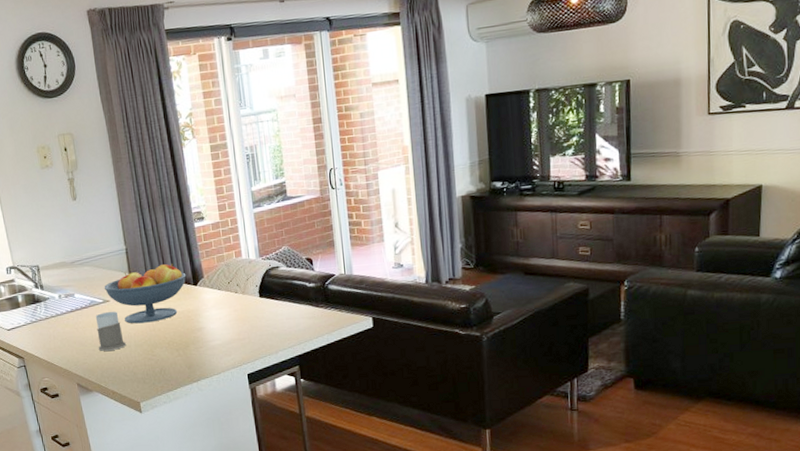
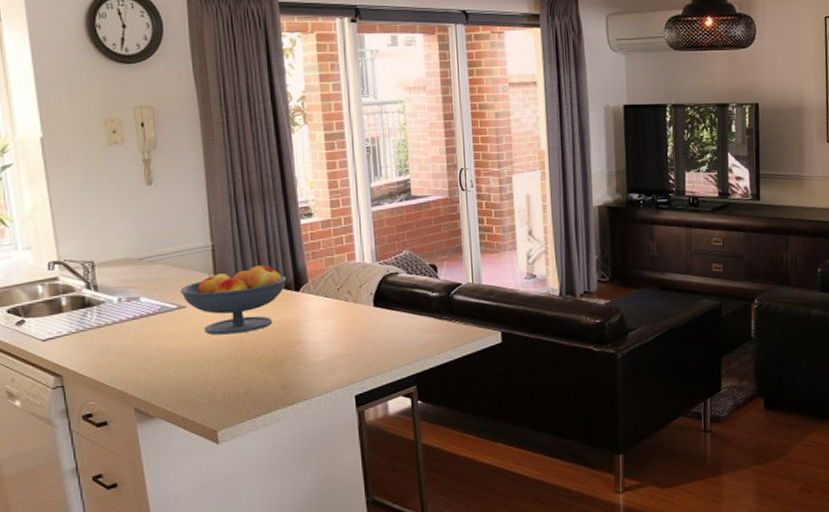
mug: present [95,312,126,351] -> none [165,320,203,368]

